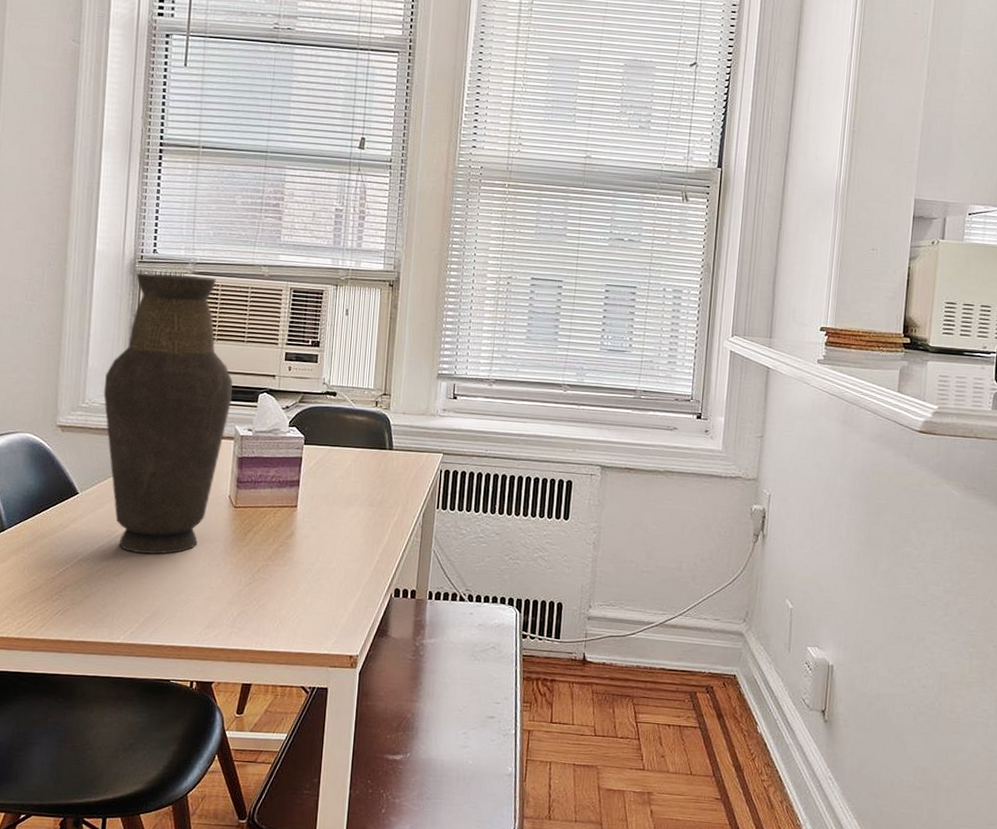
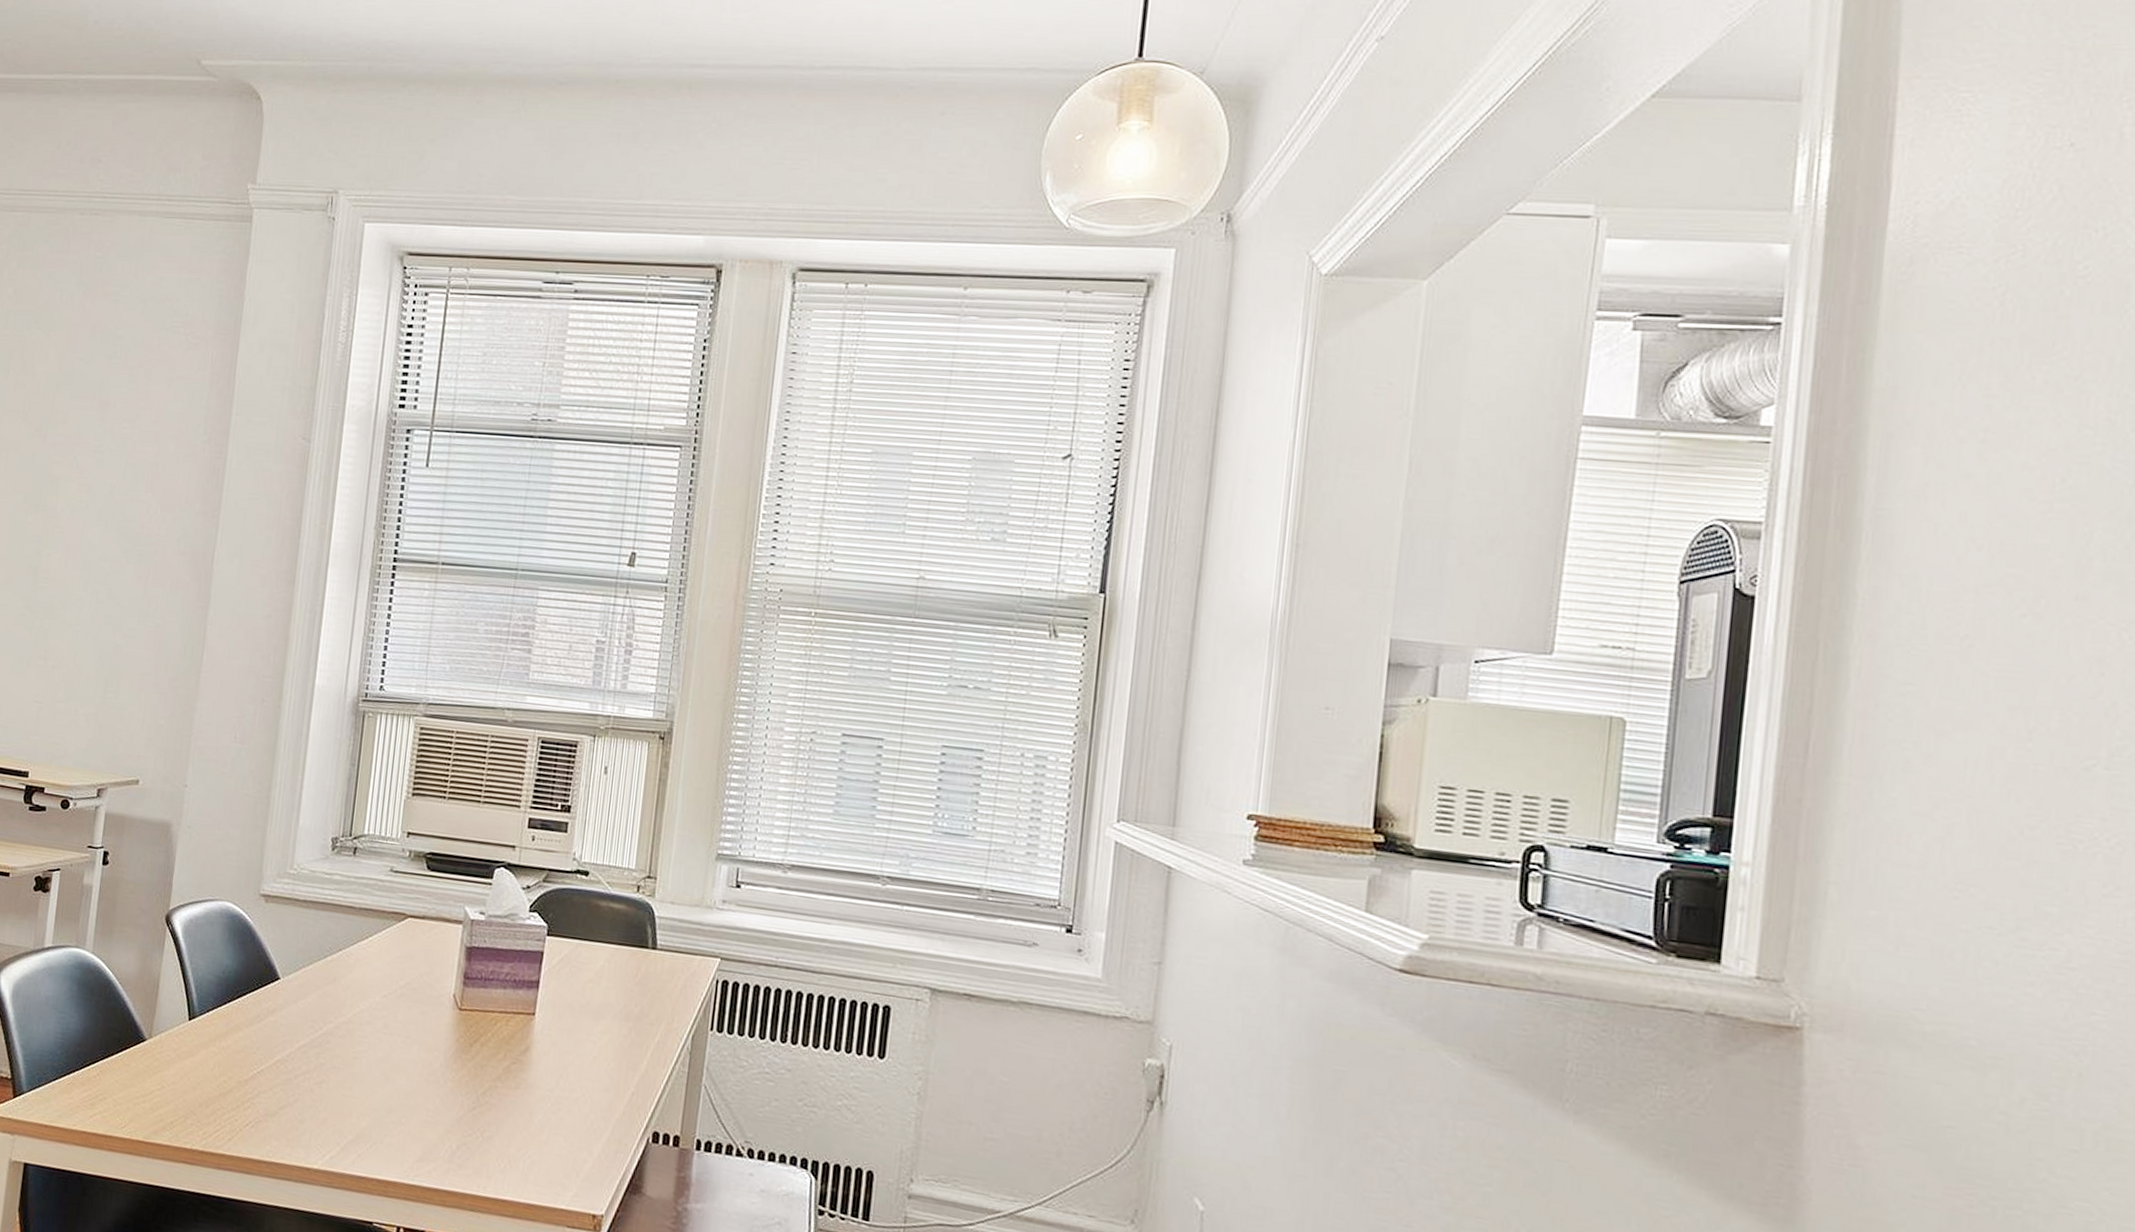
vase: present [103,272,234,554] -> none [314,713,466,1062]

